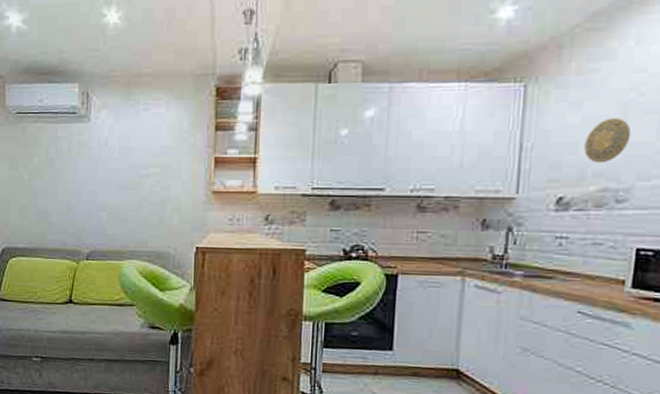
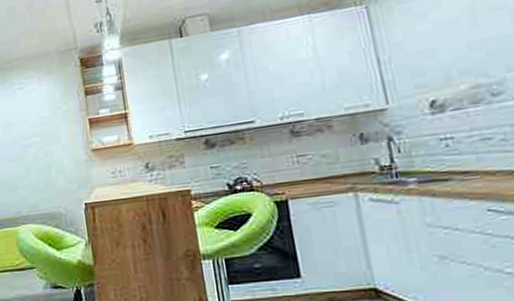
decorative plate: present [584,118,631,164] -> none [441,19,487,64]

